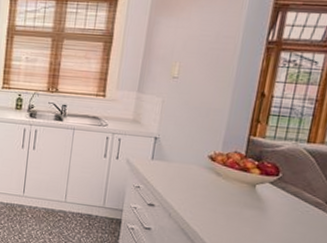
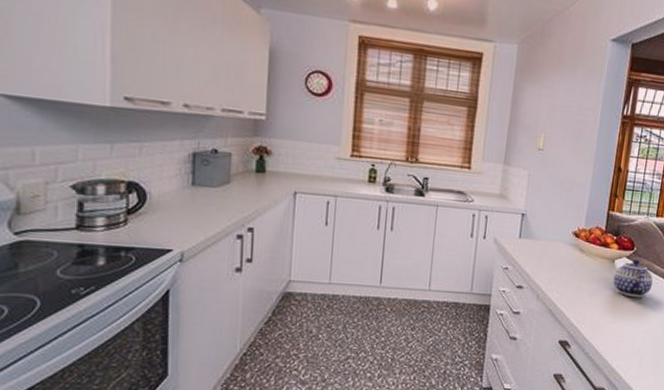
teapot: none [253,186,302,225] -> present [613,260,653,298]

